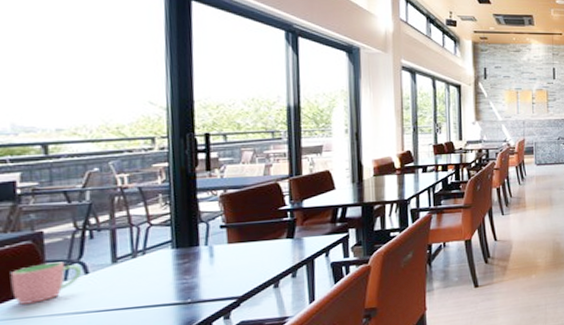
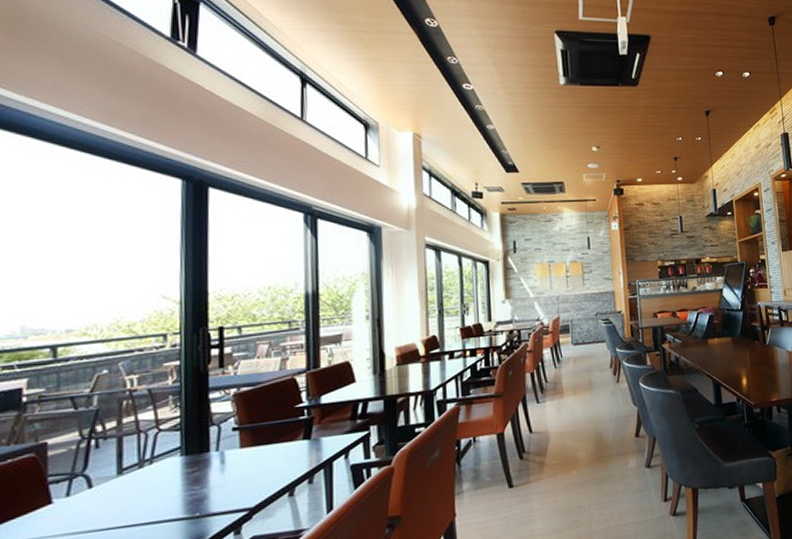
cup: present [10,262,81,305] -> none [10,475,85,526]

